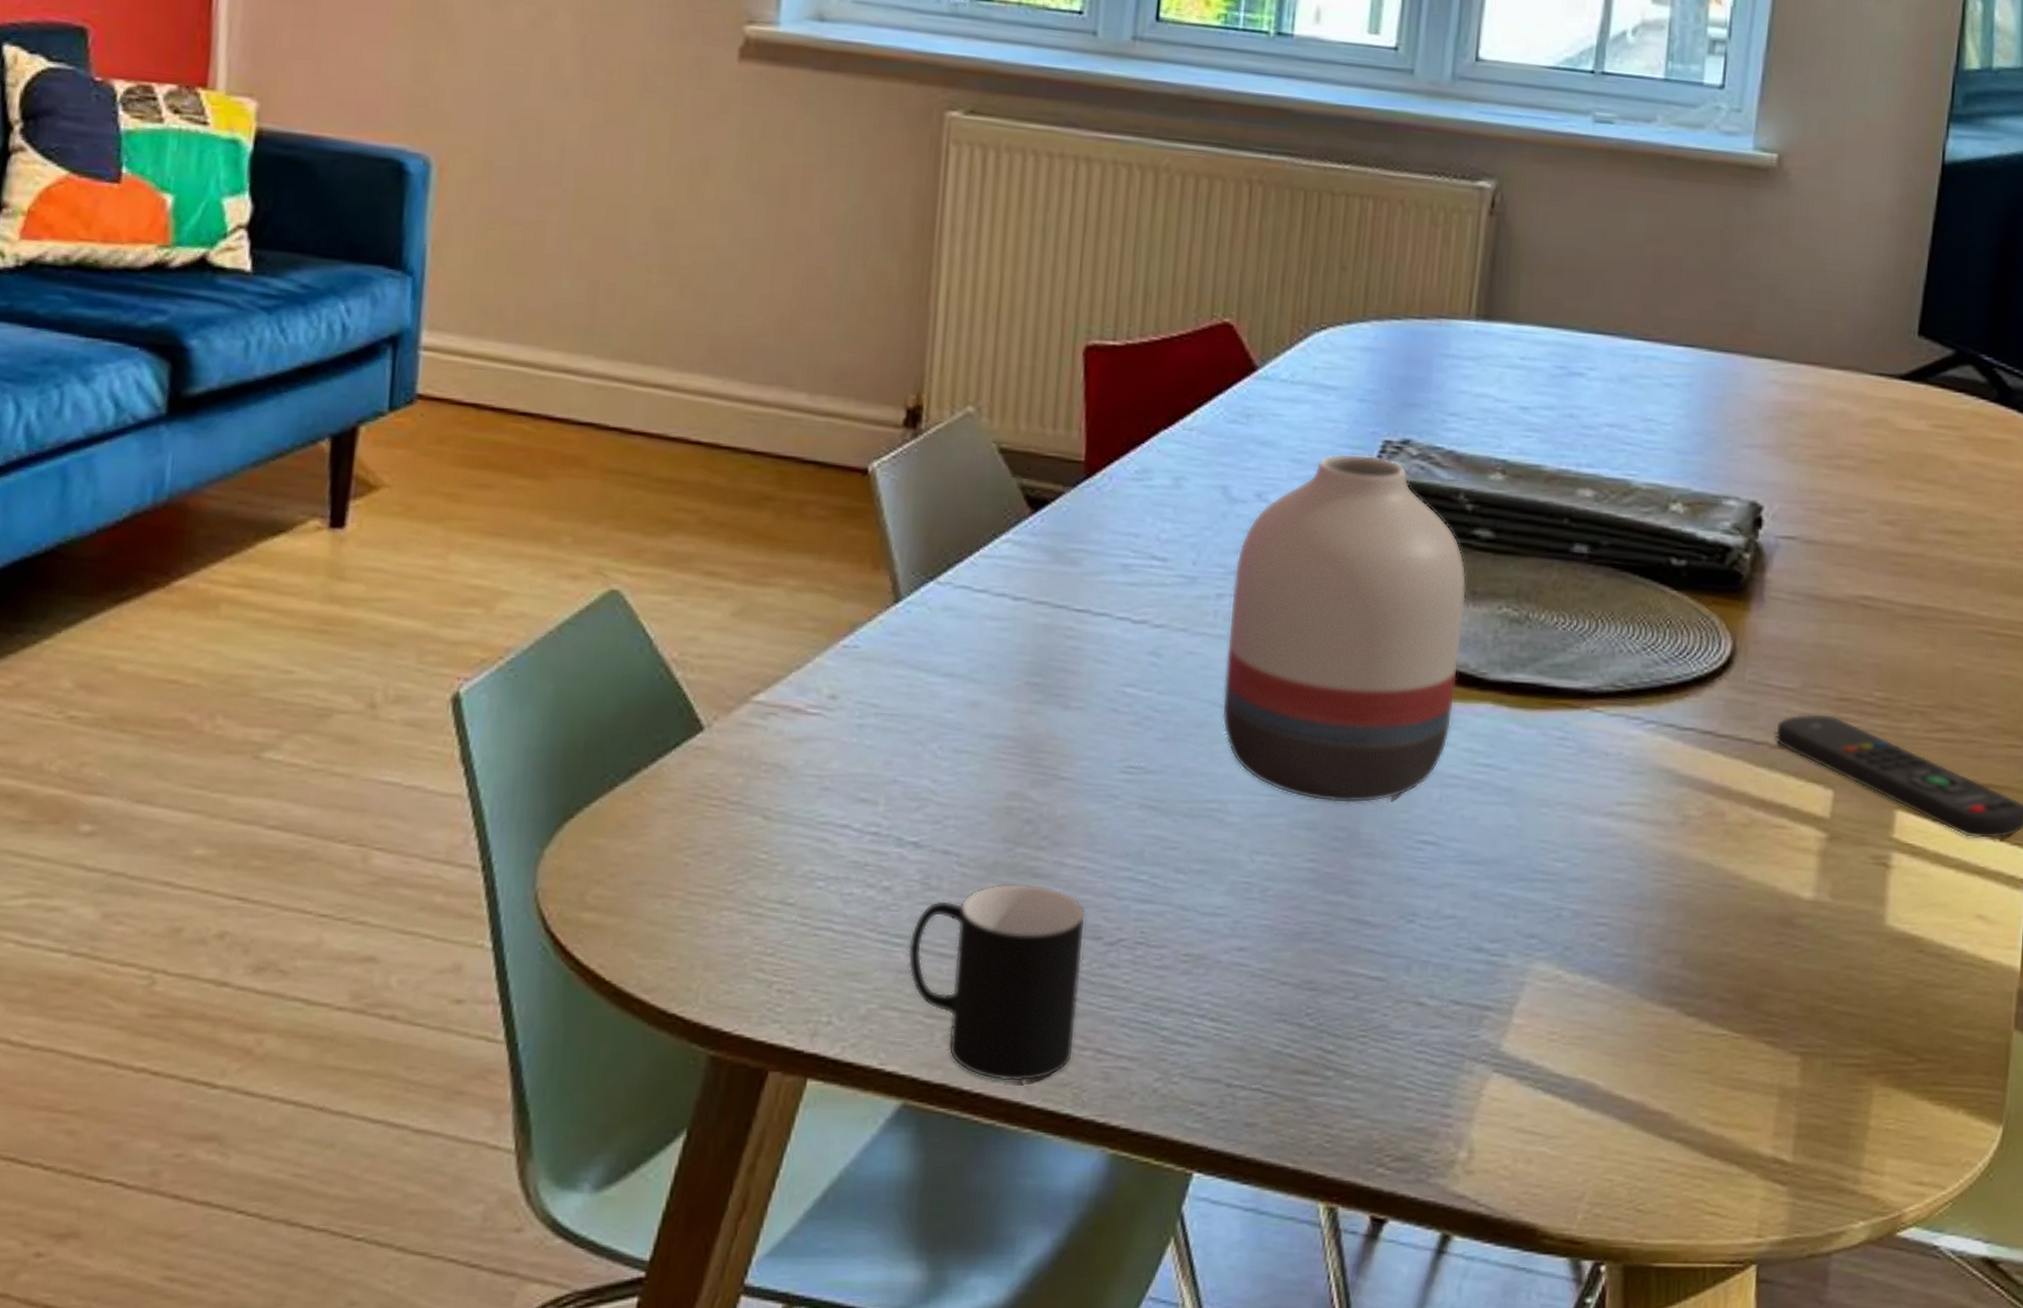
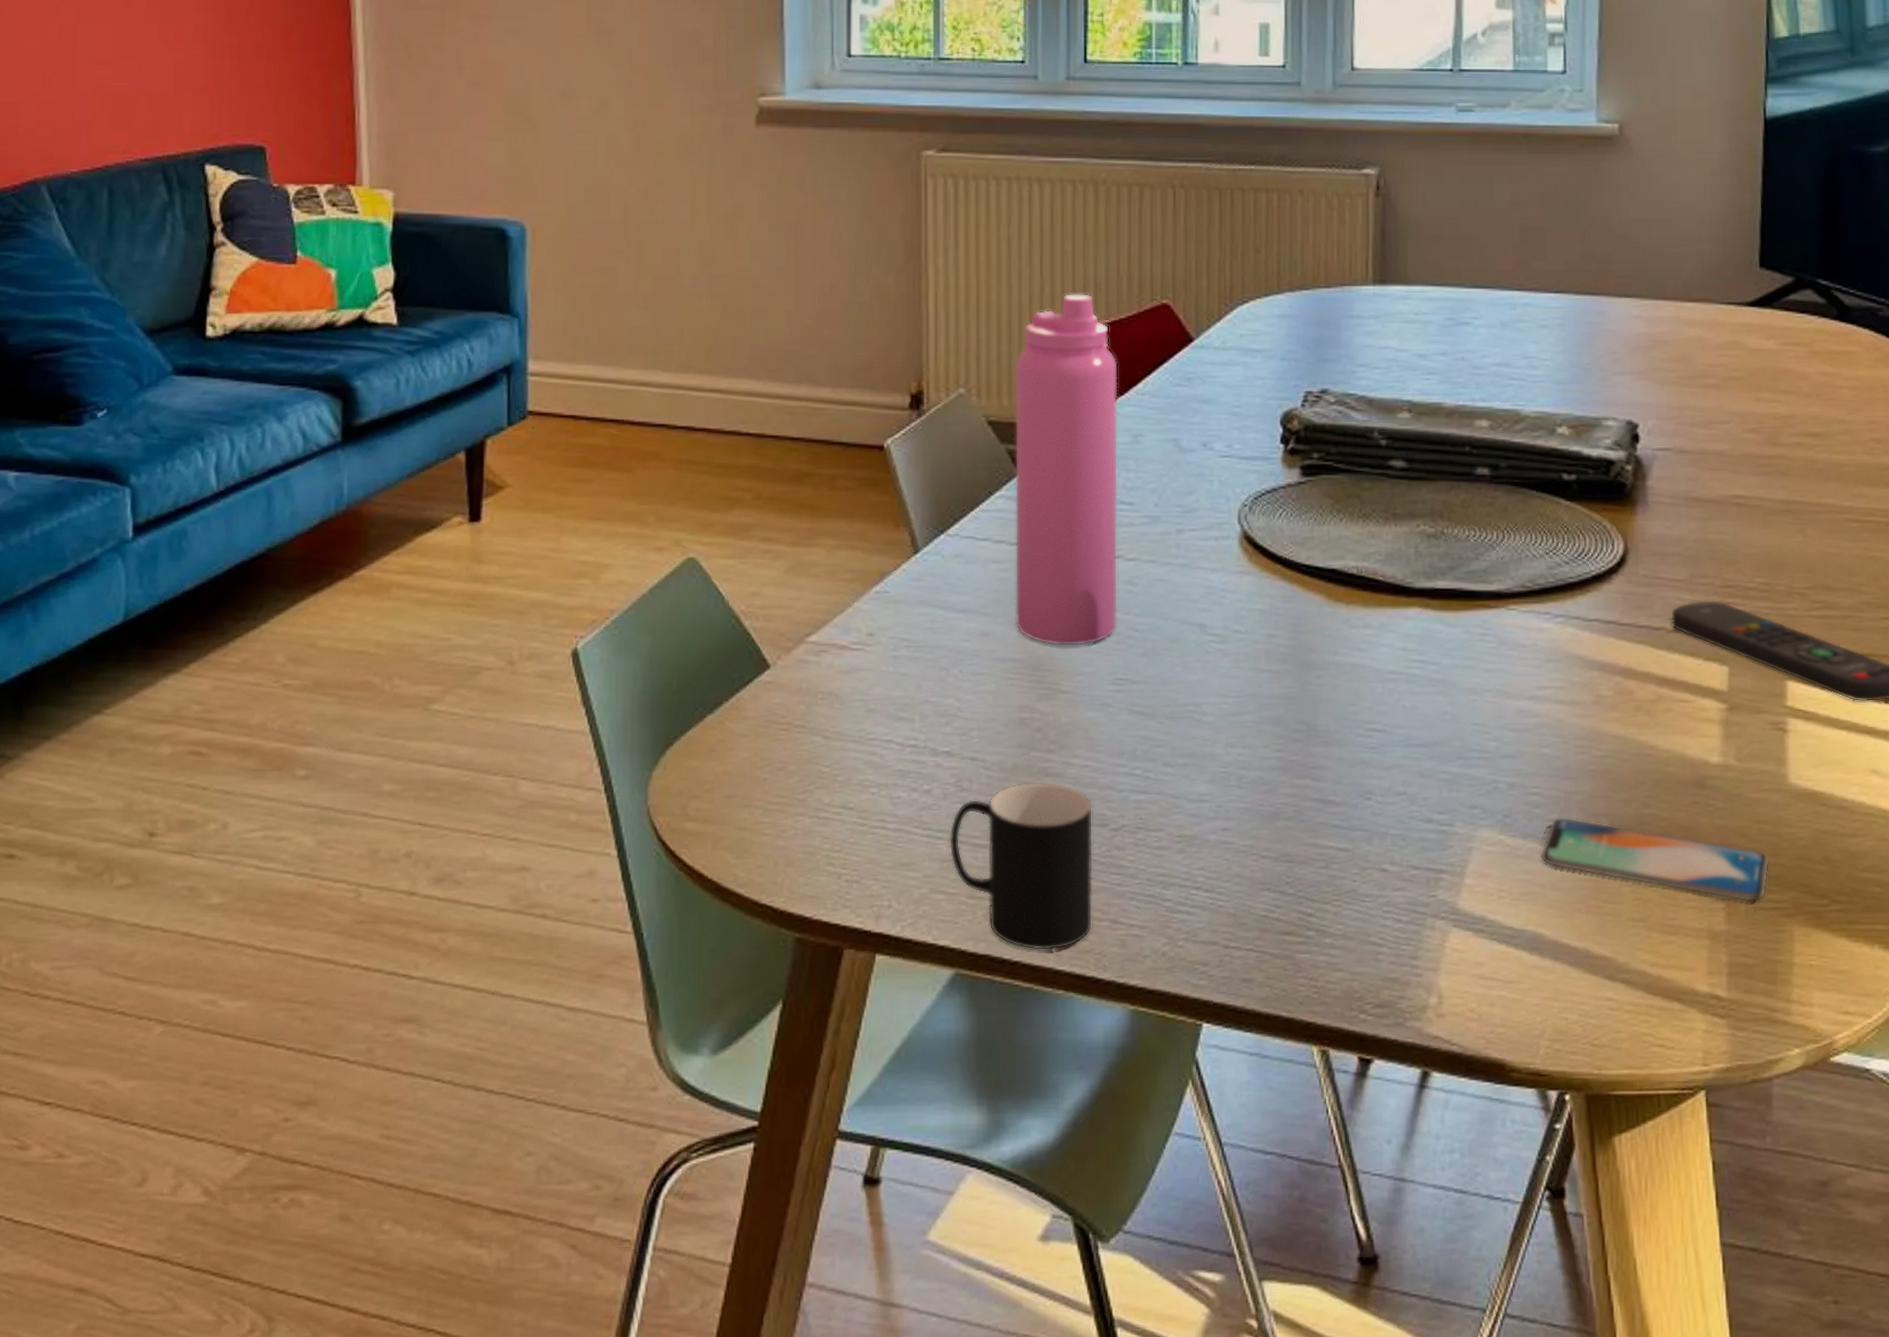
water bottle: none [1011,300,1164,726] -> present [1014,293,1118,647]
vase: present [1221,453,1467,803] -> none [1189,404,1388,700]
smartphone: none [1601,952,1855,1057] -> present [1540,817,1770,903]

